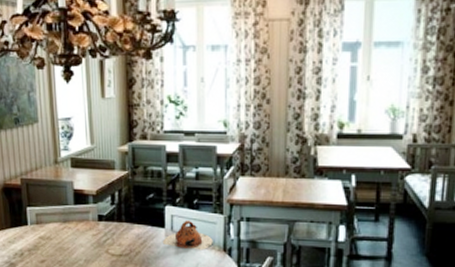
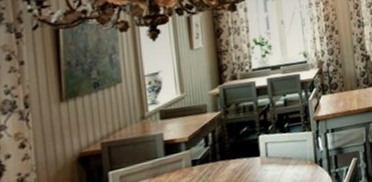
teapot: present [163,221,213,250] -> none [259,144,305,173]

